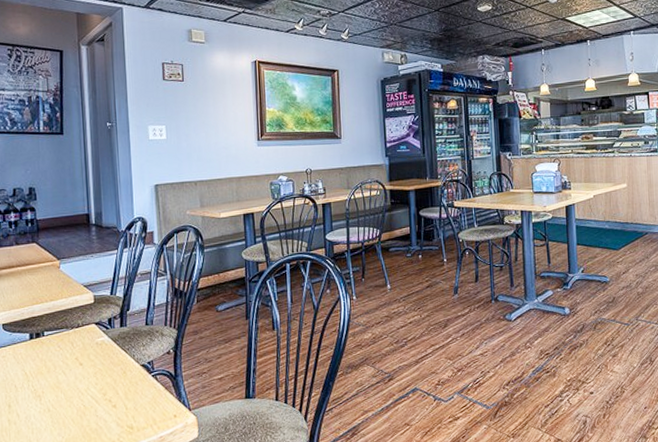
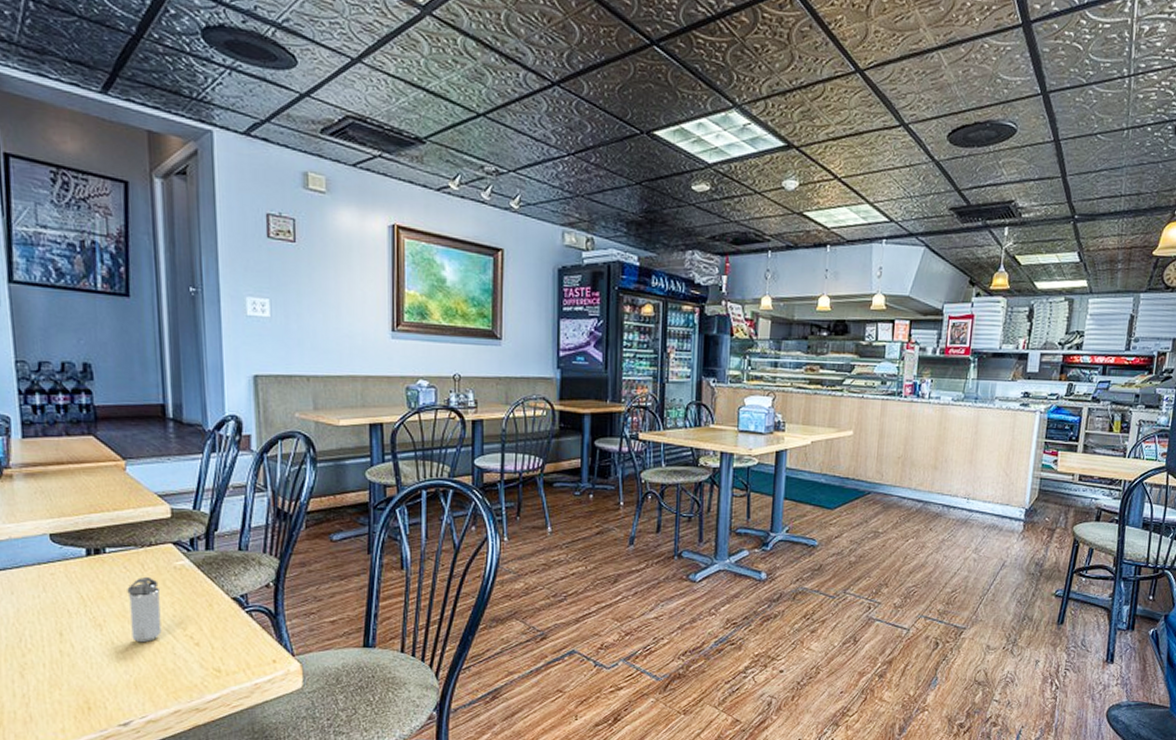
shaker: none [60,352,87,409] -> present [127,576,162,643]

